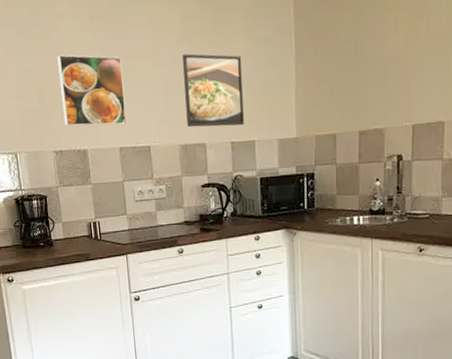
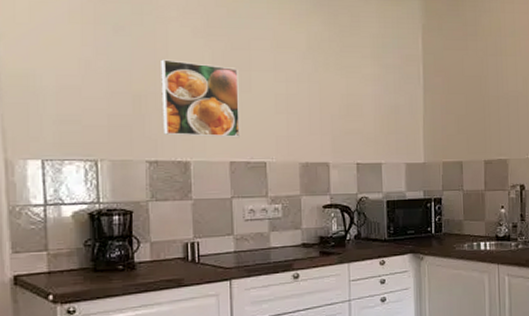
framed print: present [181,53,245,128] -> none [306,73,372,148]

